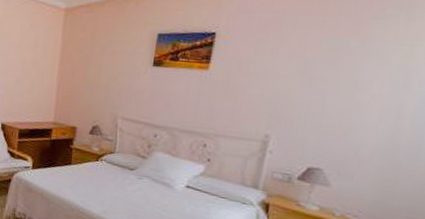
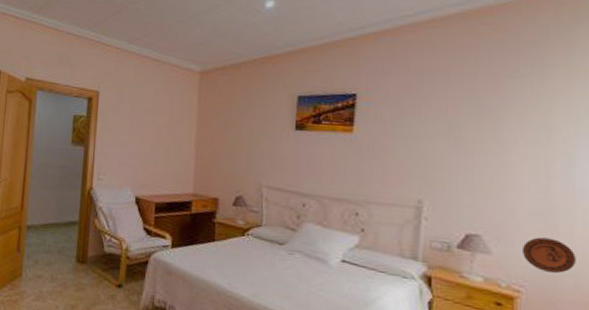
decorative plate: none [360,173,414,207] -> present [521,237,576,274]

